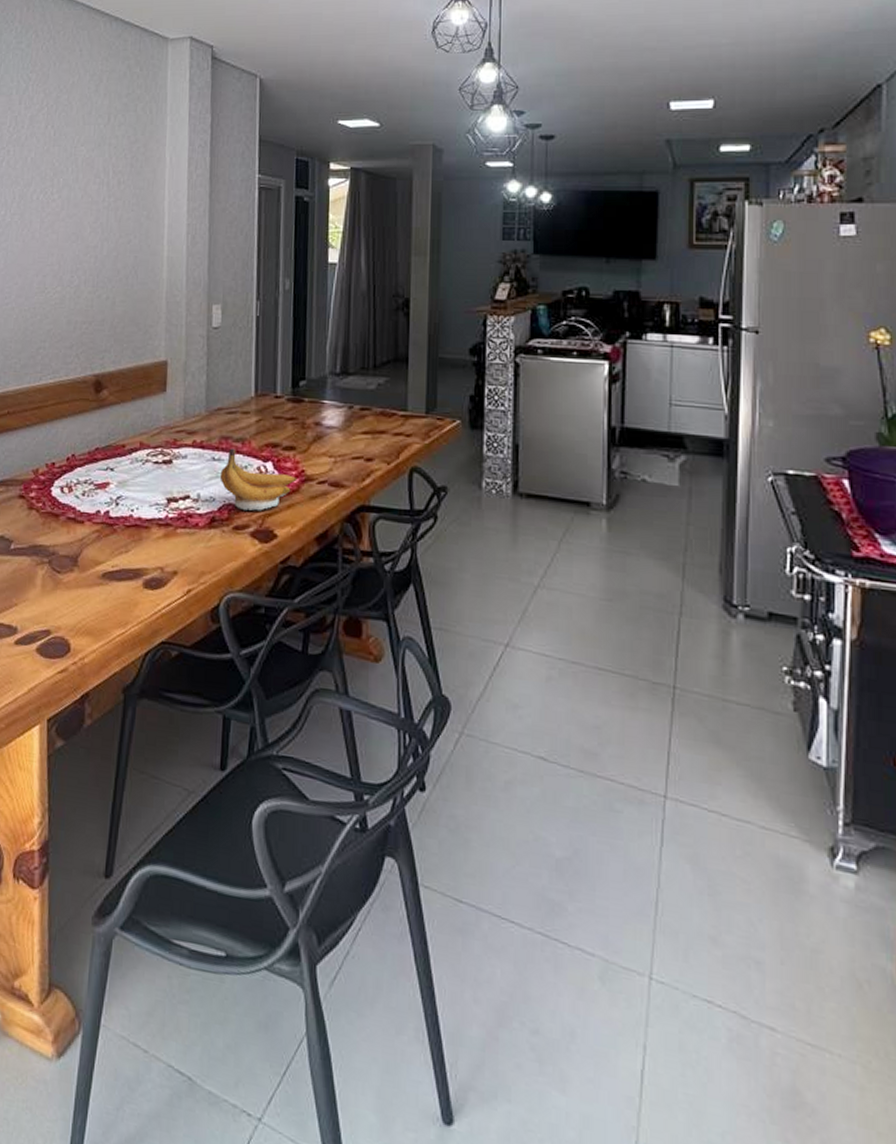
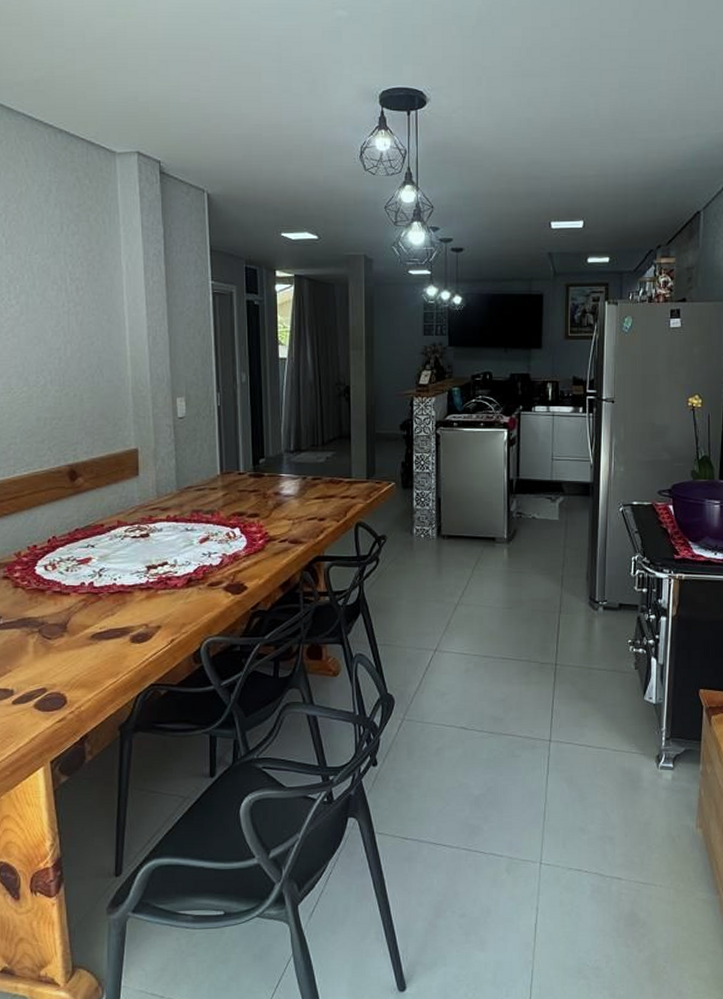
banana: present [219,448,297,511] -> none [193,519,262,569]

